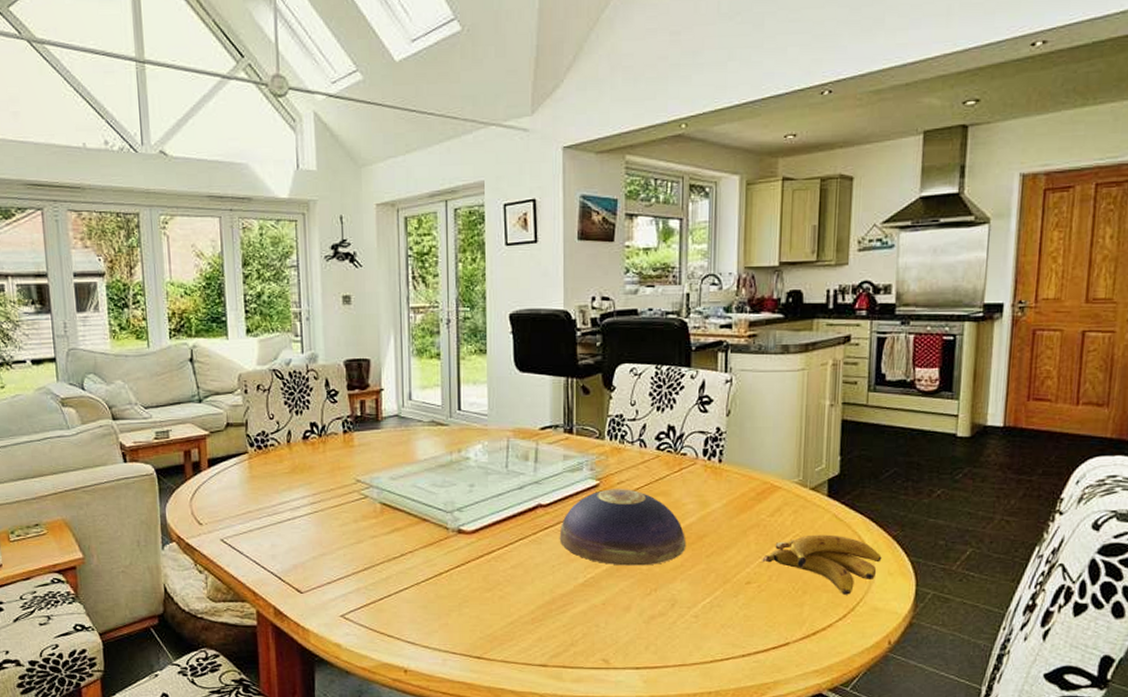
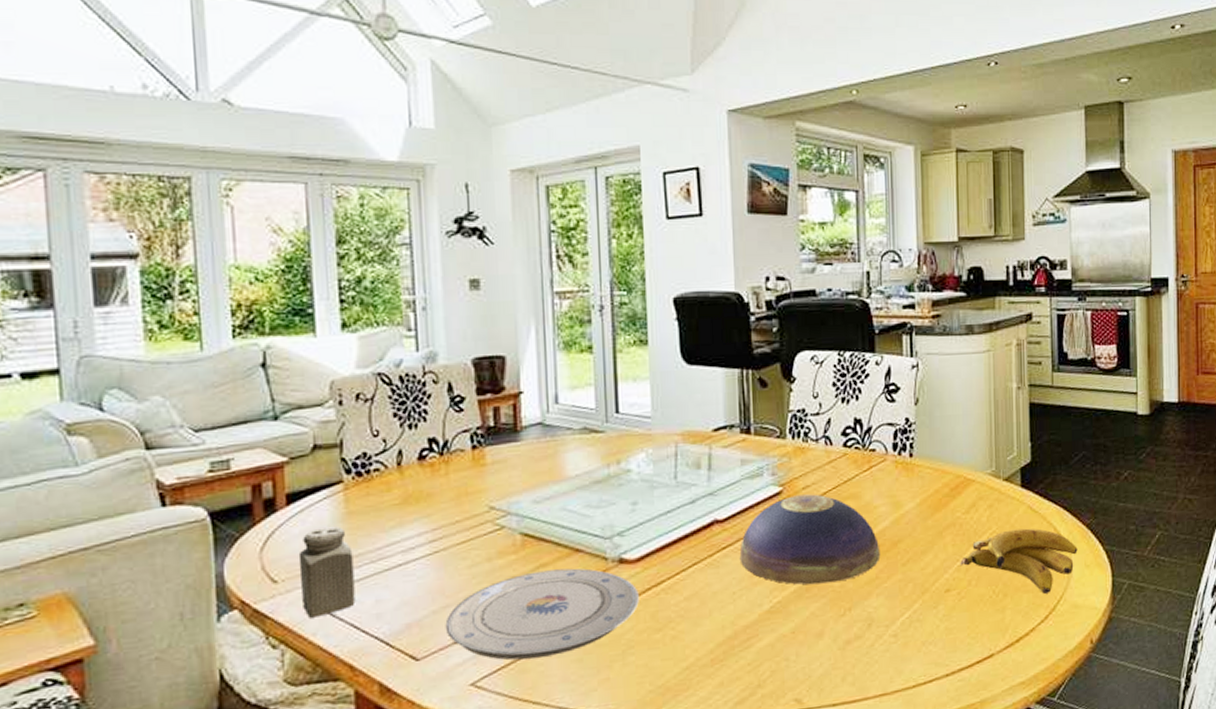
salt shaker: none [216,485,257,553] -> present [298,526,356,618]
plate: none [322,534,473,601] -> present [445,568,639,660]

